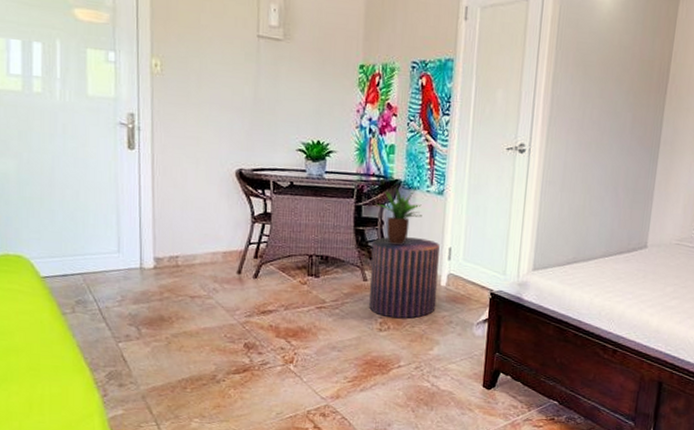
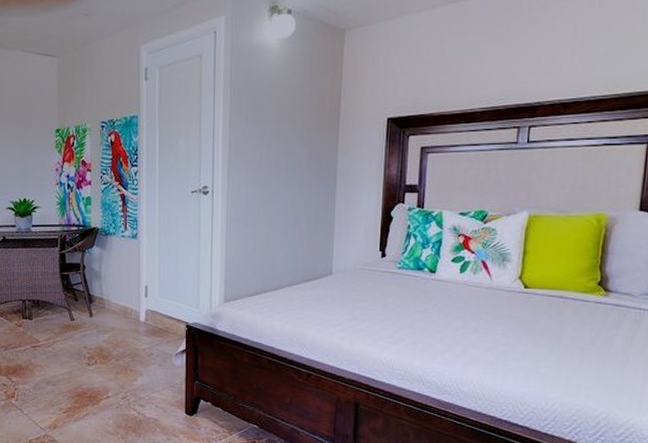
stool: present [369,237,440,318] -> none [76,279,138,353]
potted plant: present [376,187,422,246] -> none [78,234,119,287]

